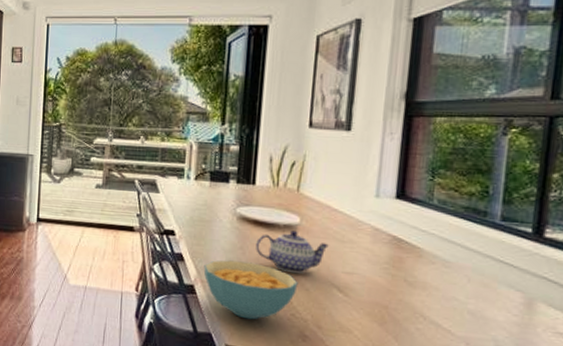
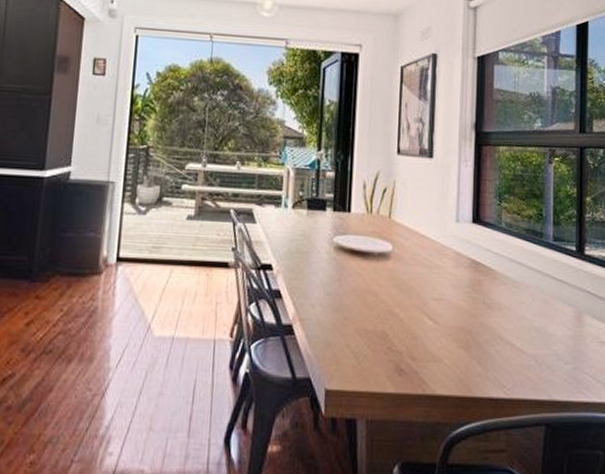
cereal bowl: present [203,260,298,320] -> none [302,294,393,358]
teapot: present [256,229,329,274] -> none [352,257,419,304]

